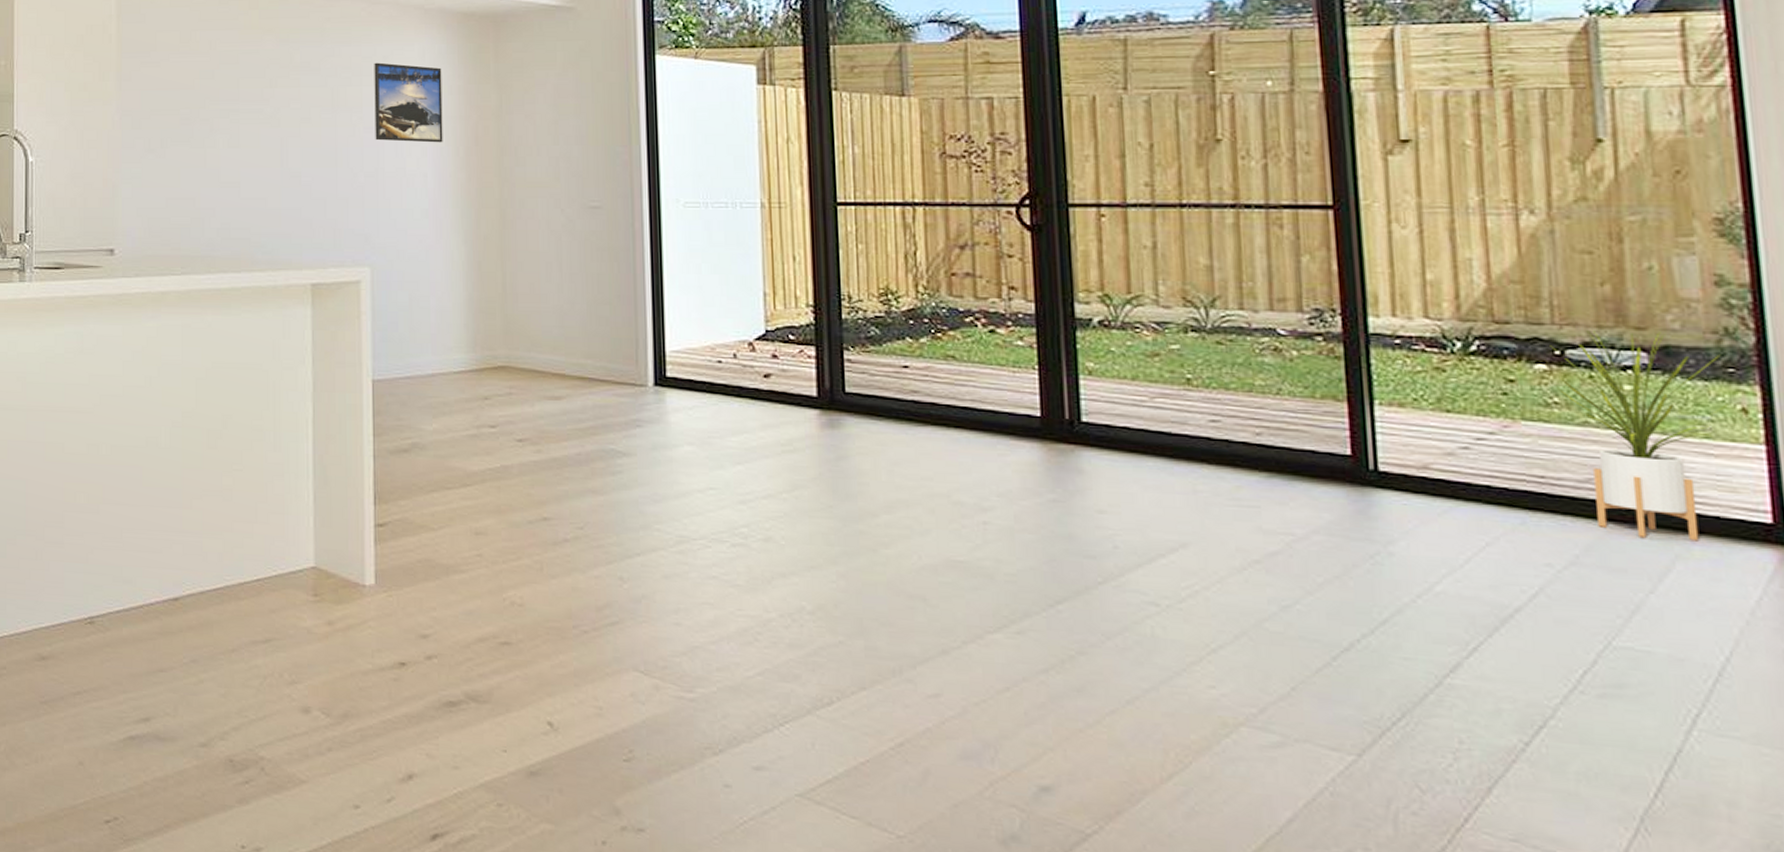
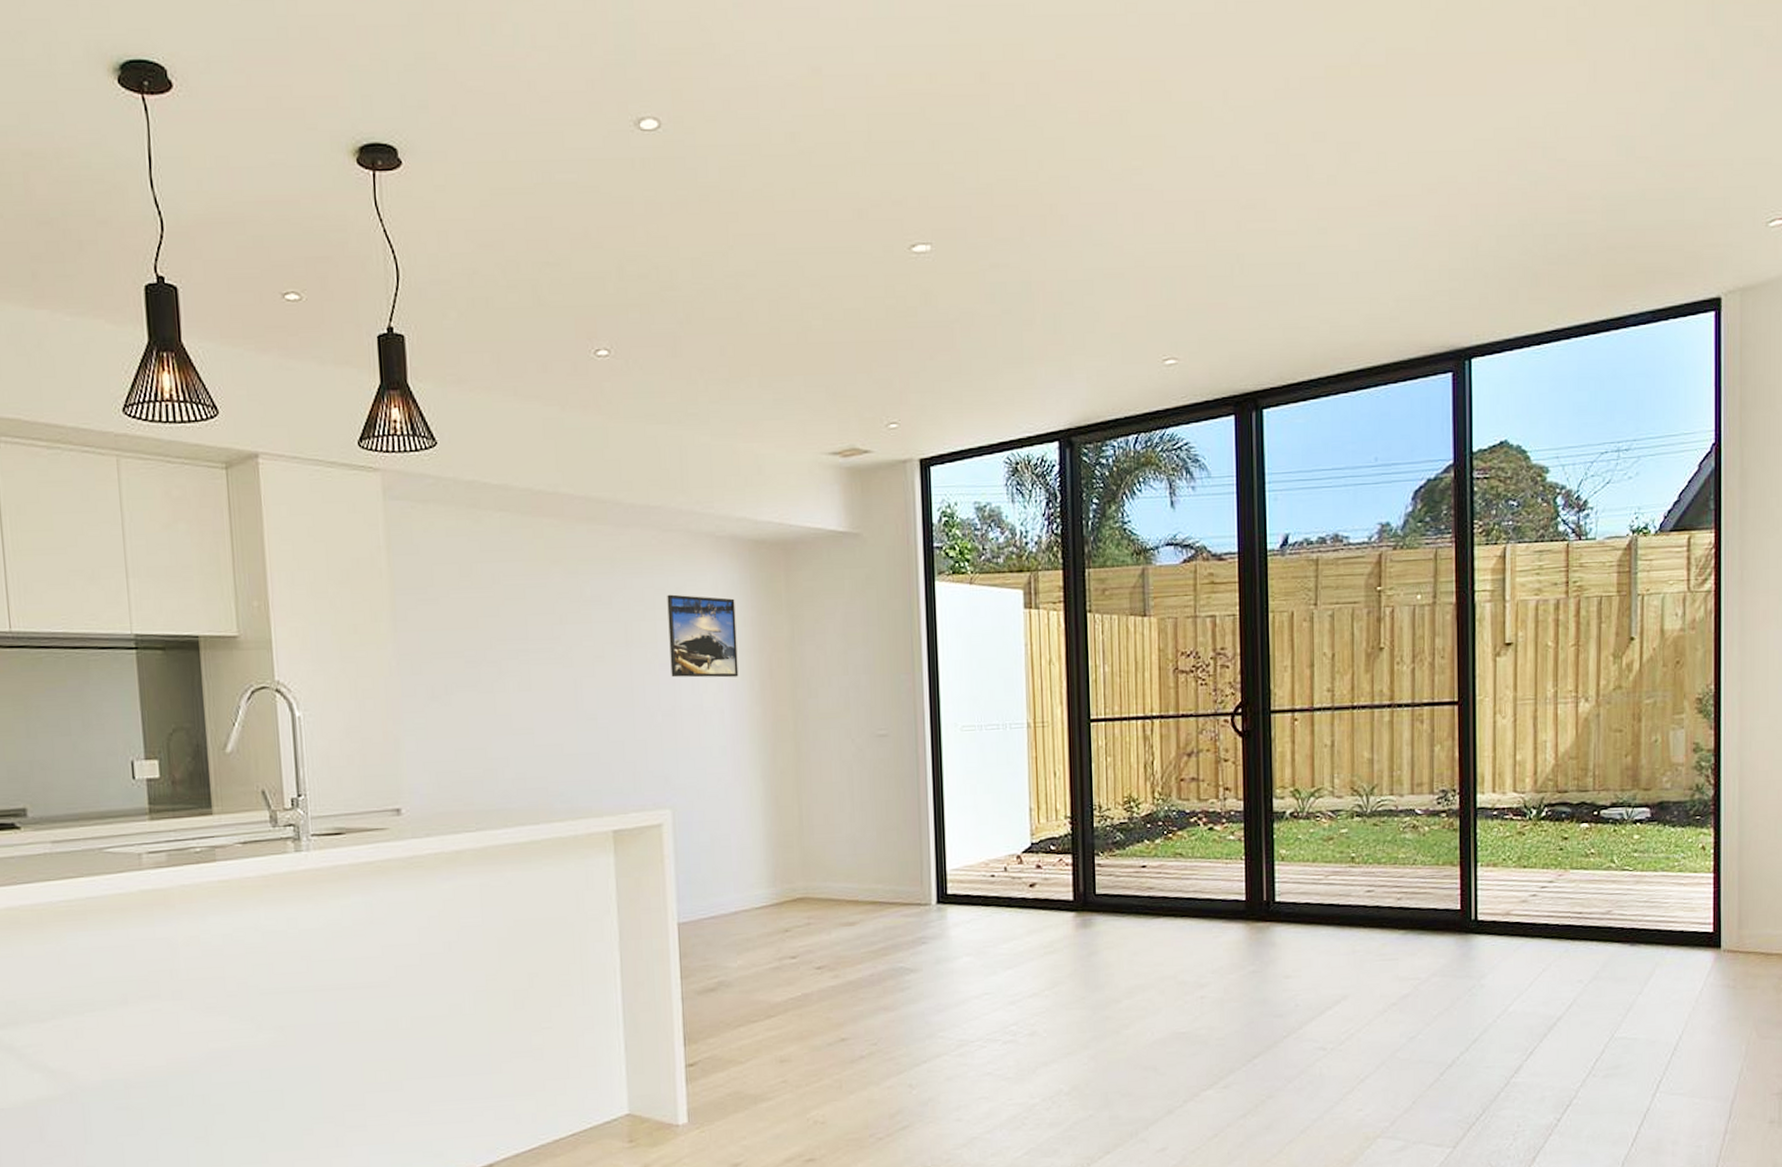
house plant: present [1550,331,1728,540] -> none [1591,791,1694,952]

